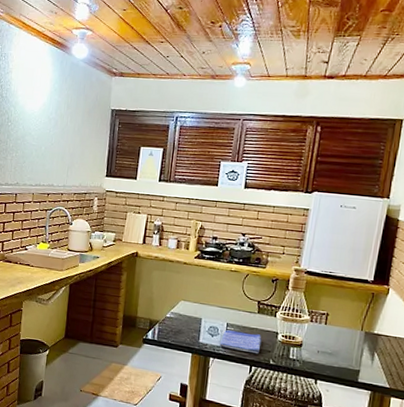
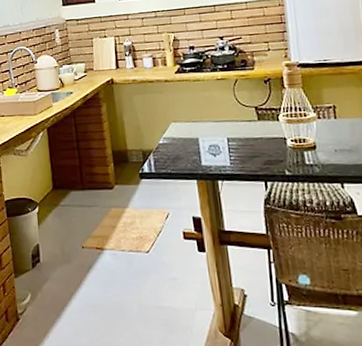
dish towel: present [219,330,262,354] -> none [224,144,271,167]

